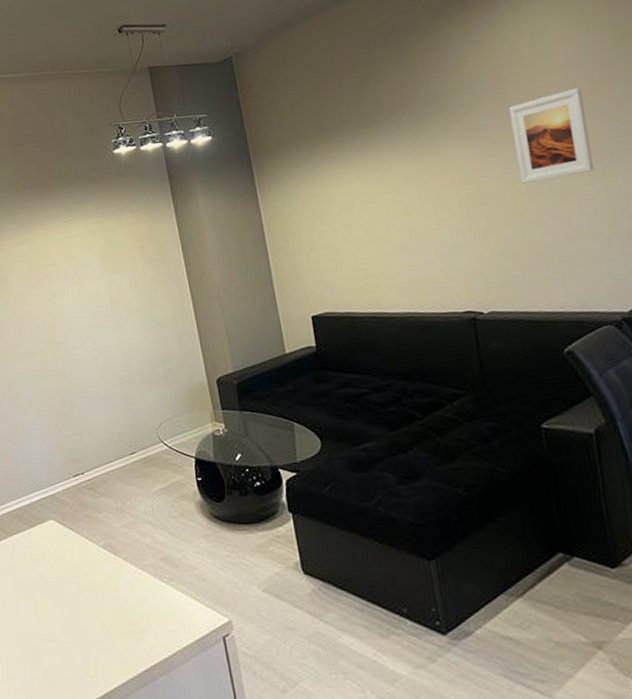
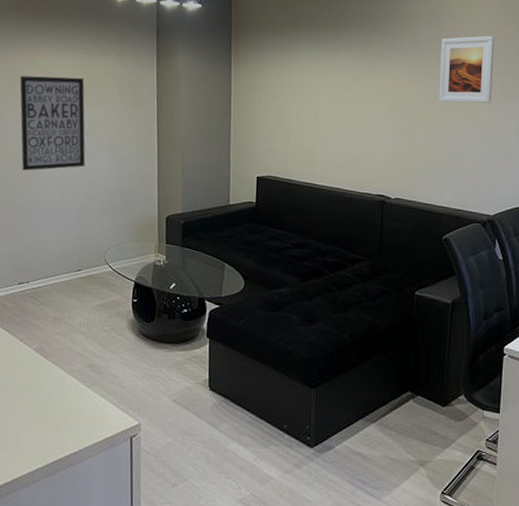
wall art: none [38,243,120,354] -> present [20,75,86,171]

